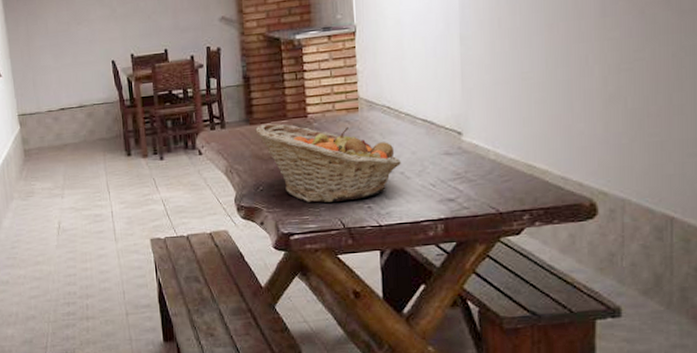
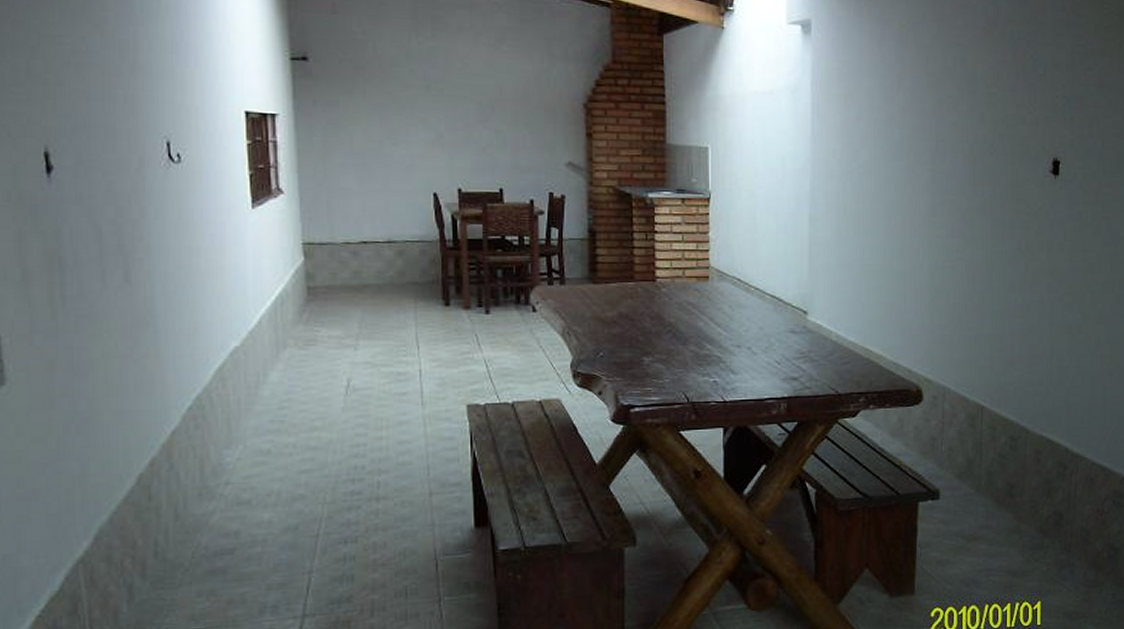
fruit basket: present [254,123,401,203] -> none [597,284,748,374]

